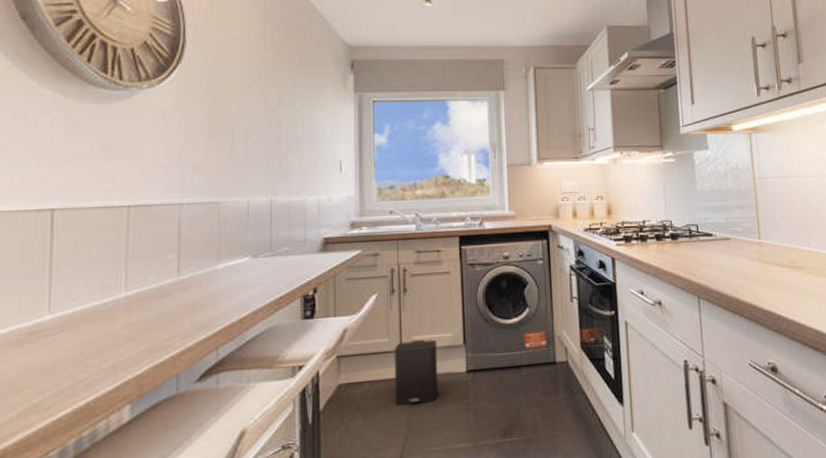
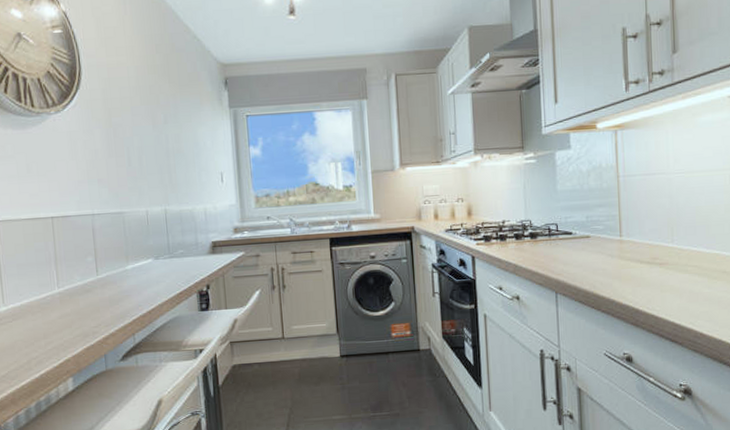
pedal bin: present [394,339,439,405] -> none [277,328,317,383]

